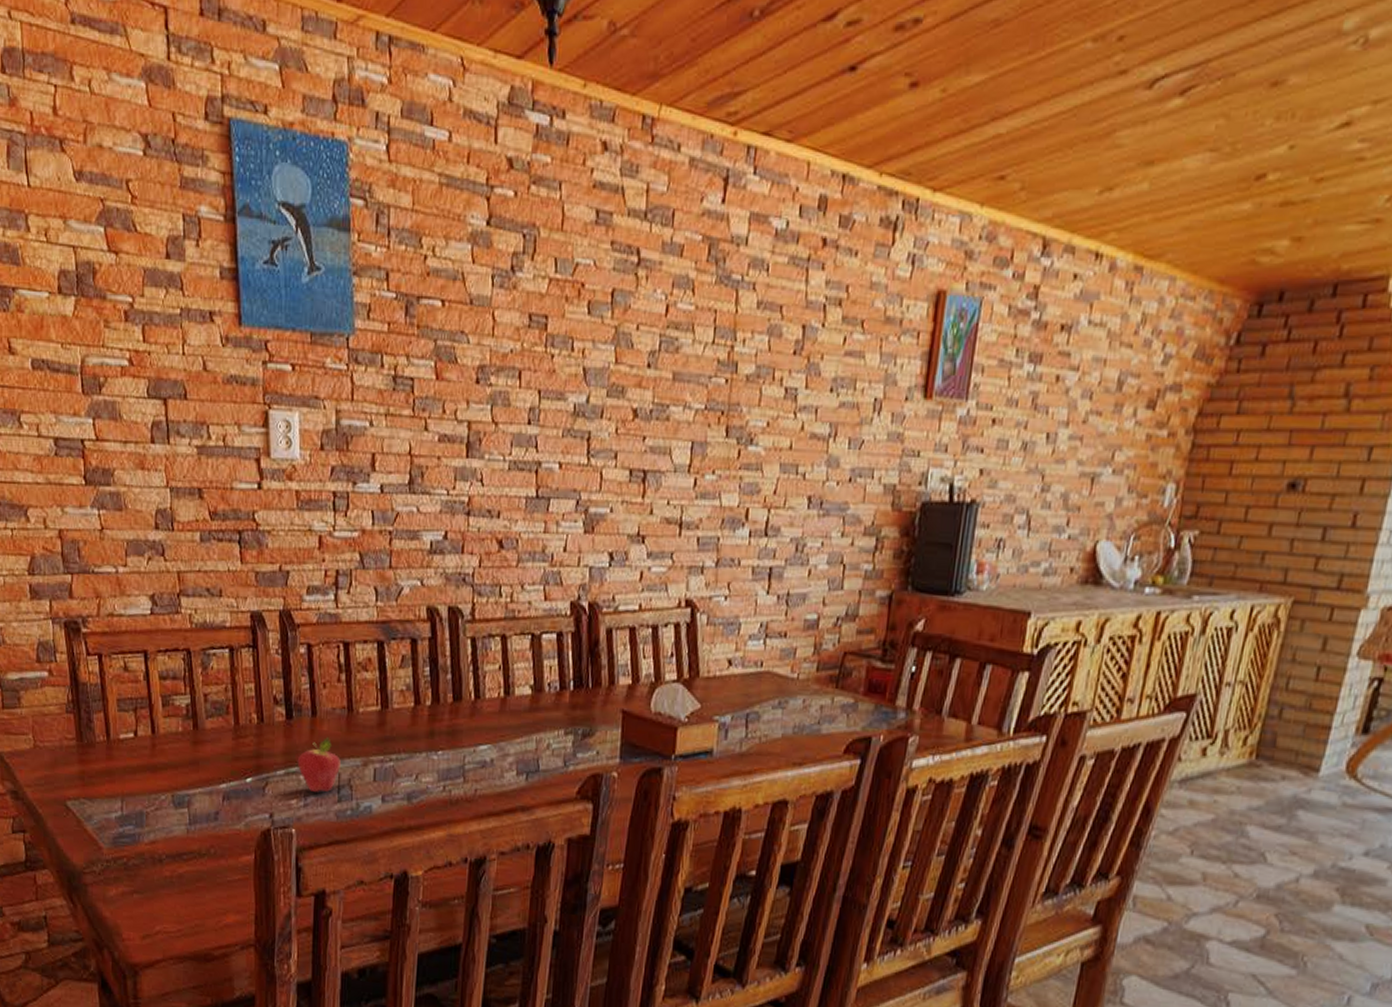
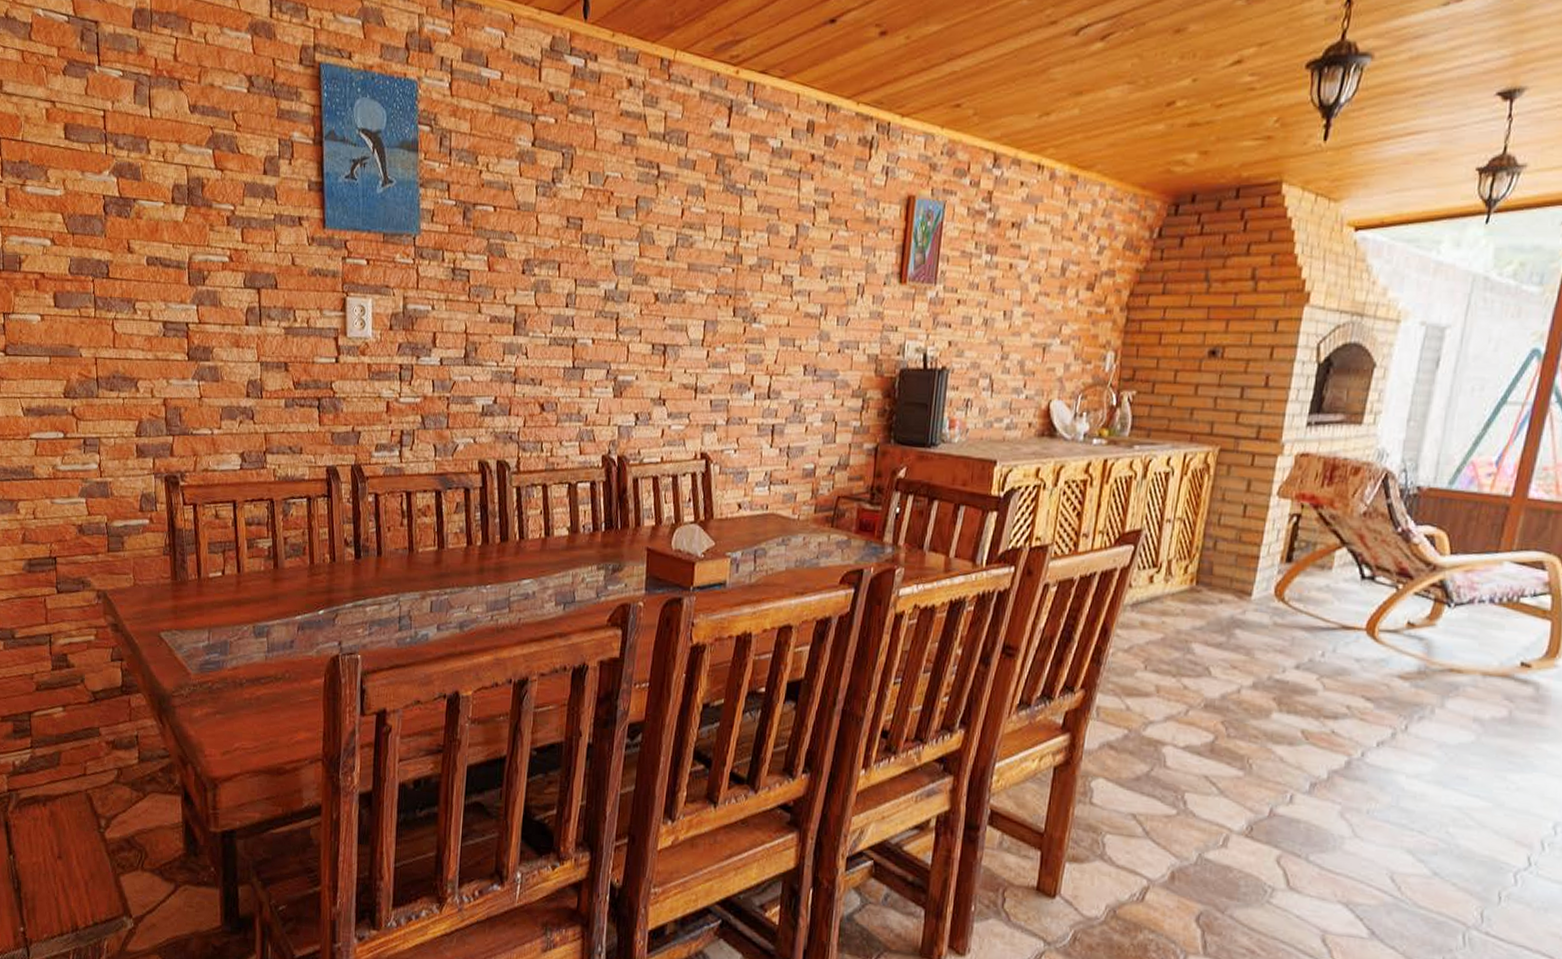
fruit: present [297,736,342,792] -> none [363,573,403,622]

